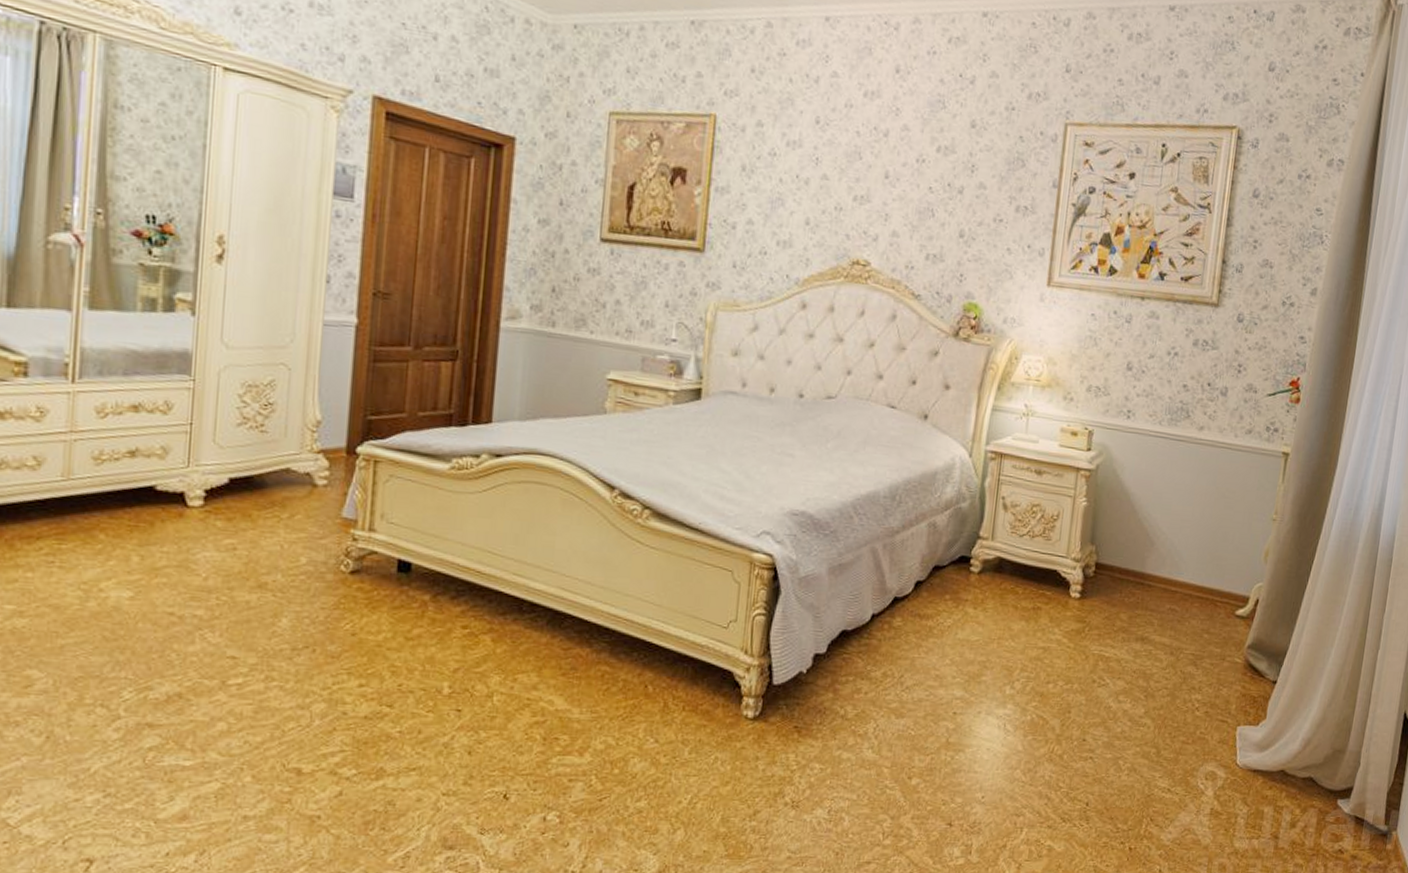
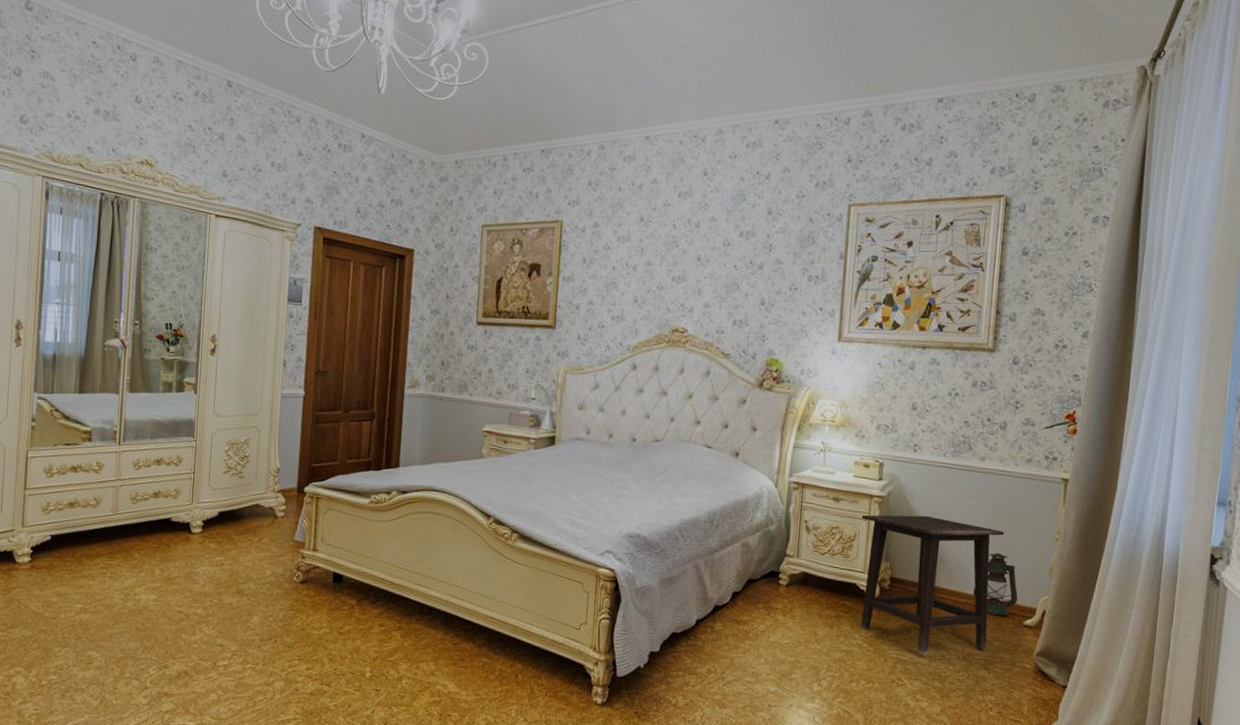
side table: none [1060,490,1221,651] -> present [860,514,1005,655]
lantern: none [1184,534,1231,606] -> present [973,552,1018,616]

